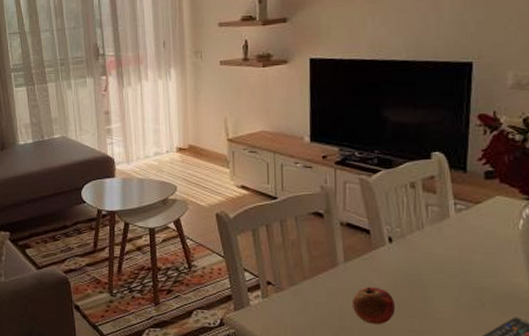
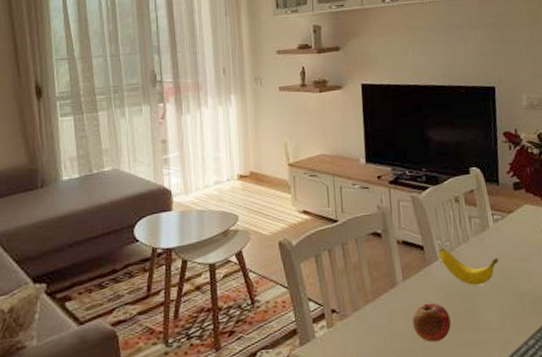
banana: none [387,234,458,274] -> present [438,248,499,285]

